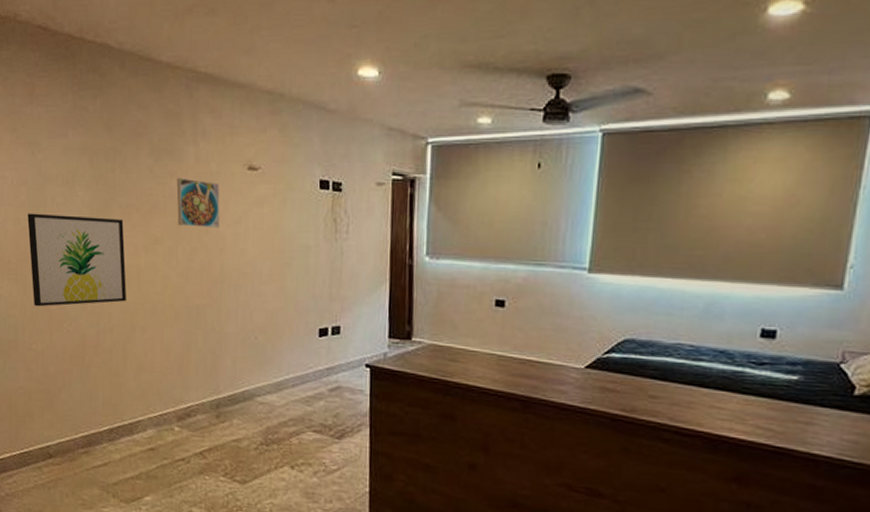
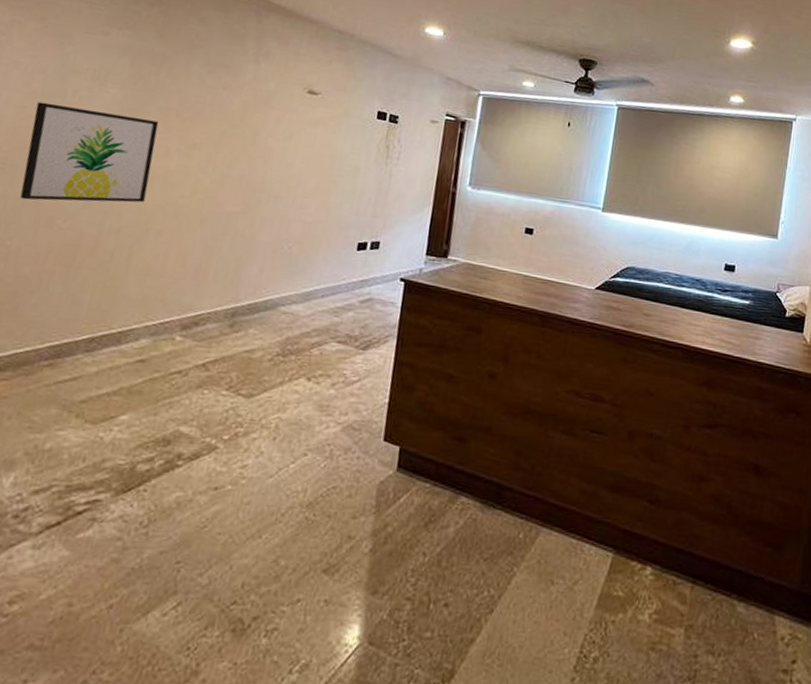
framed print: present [176,177,220,228] -> none [222,90,275,141]

